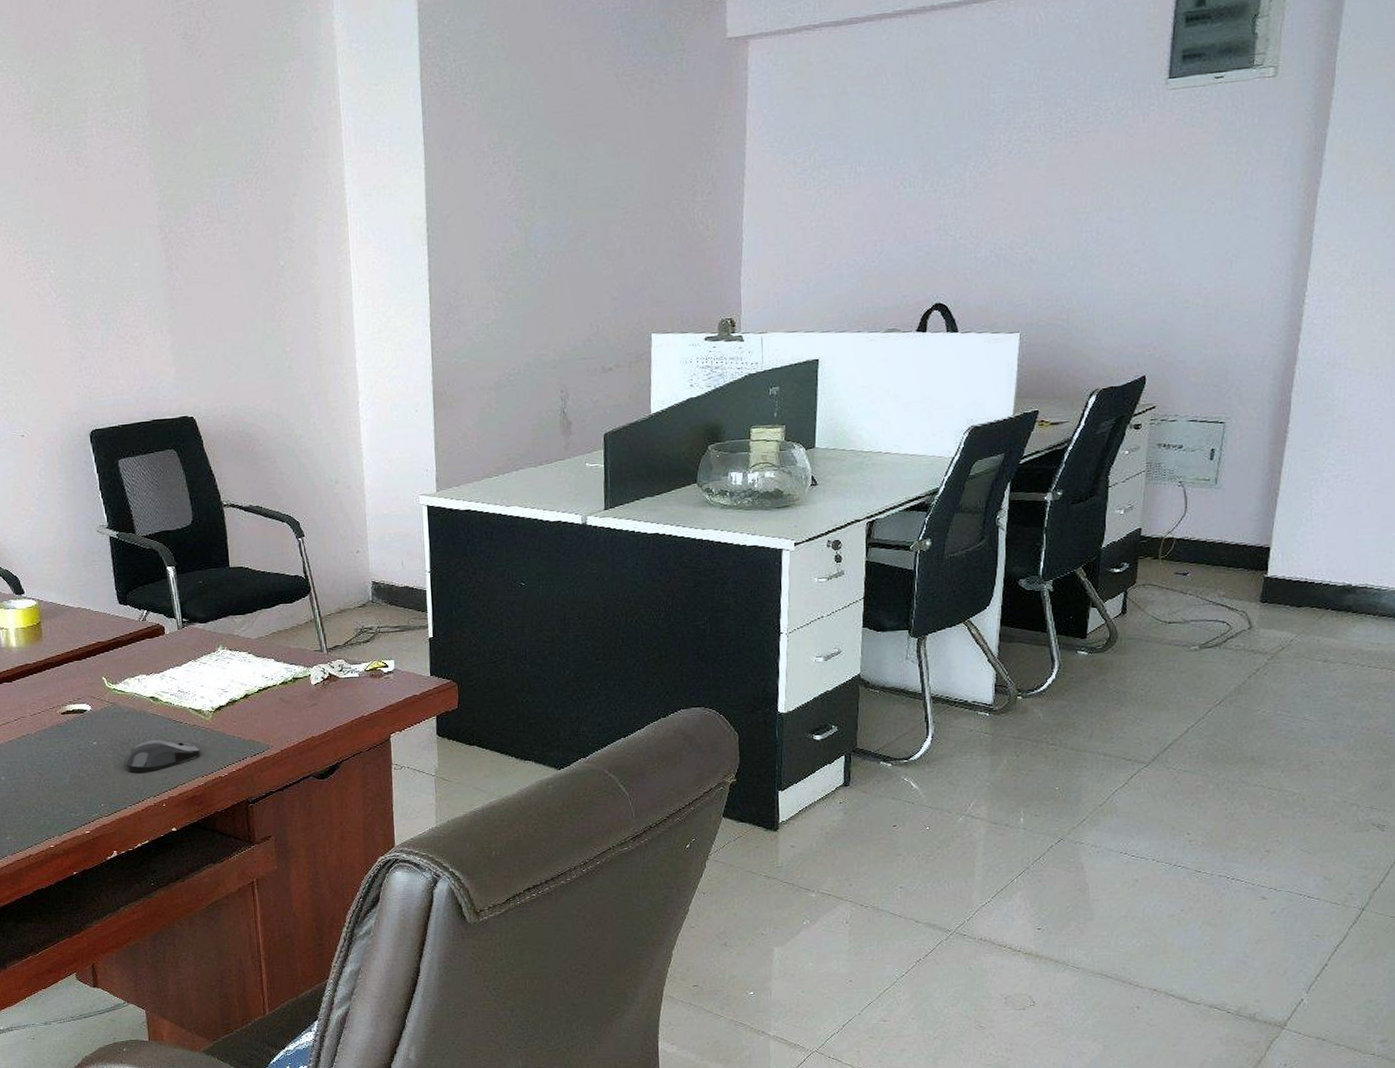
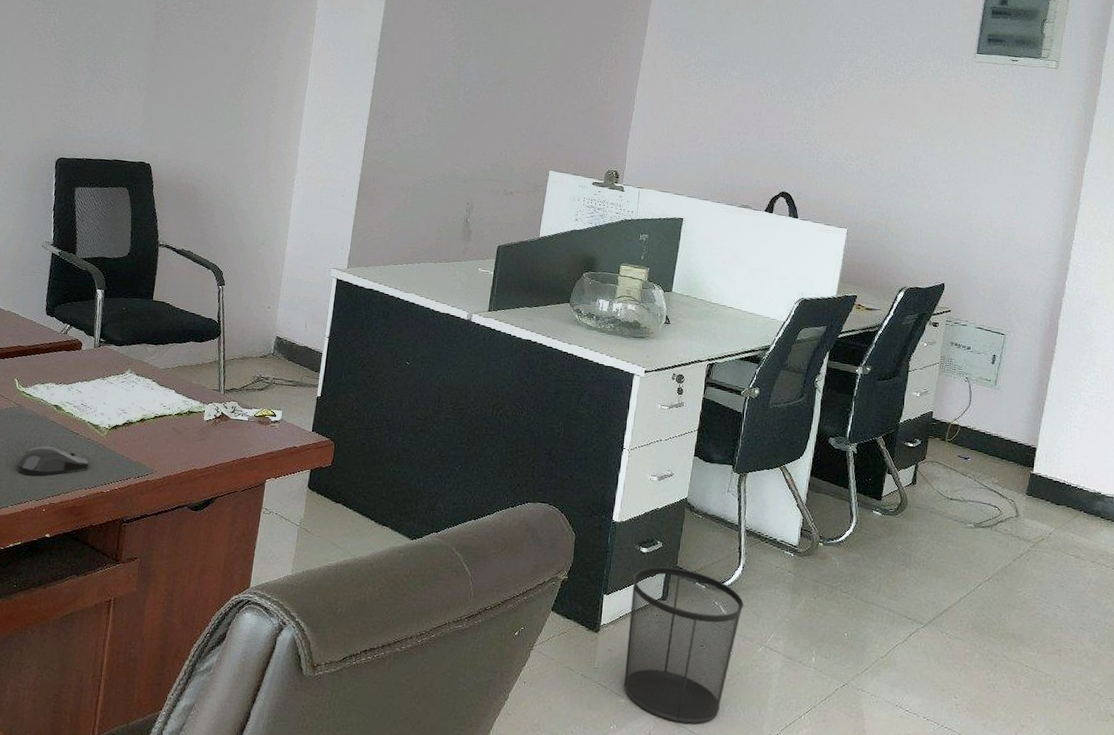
waste bin: none [809,750,937,908] -> present [624,566,744,724]

